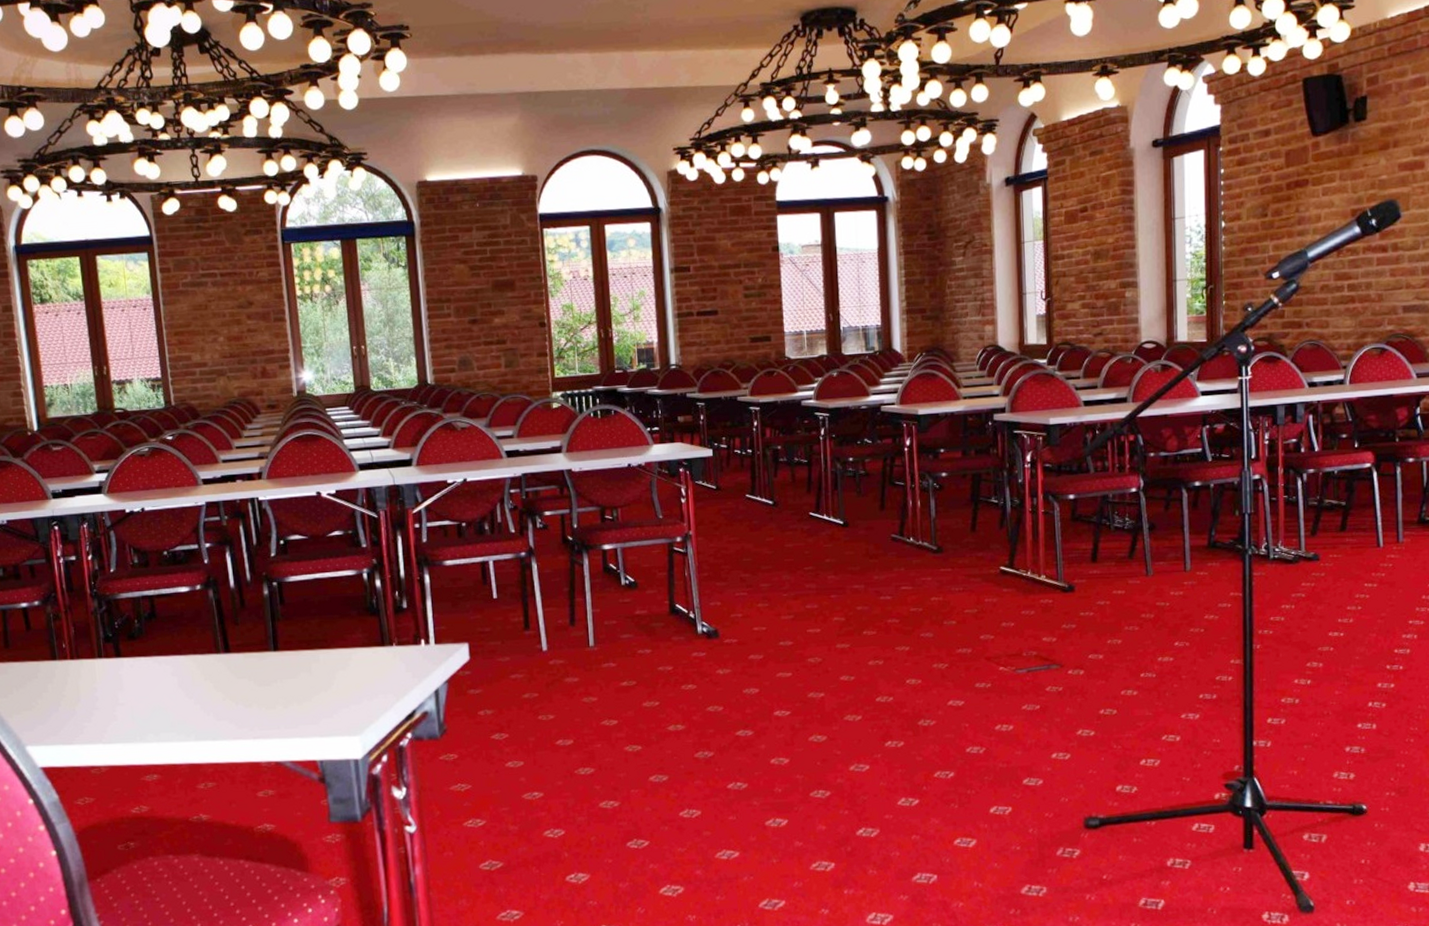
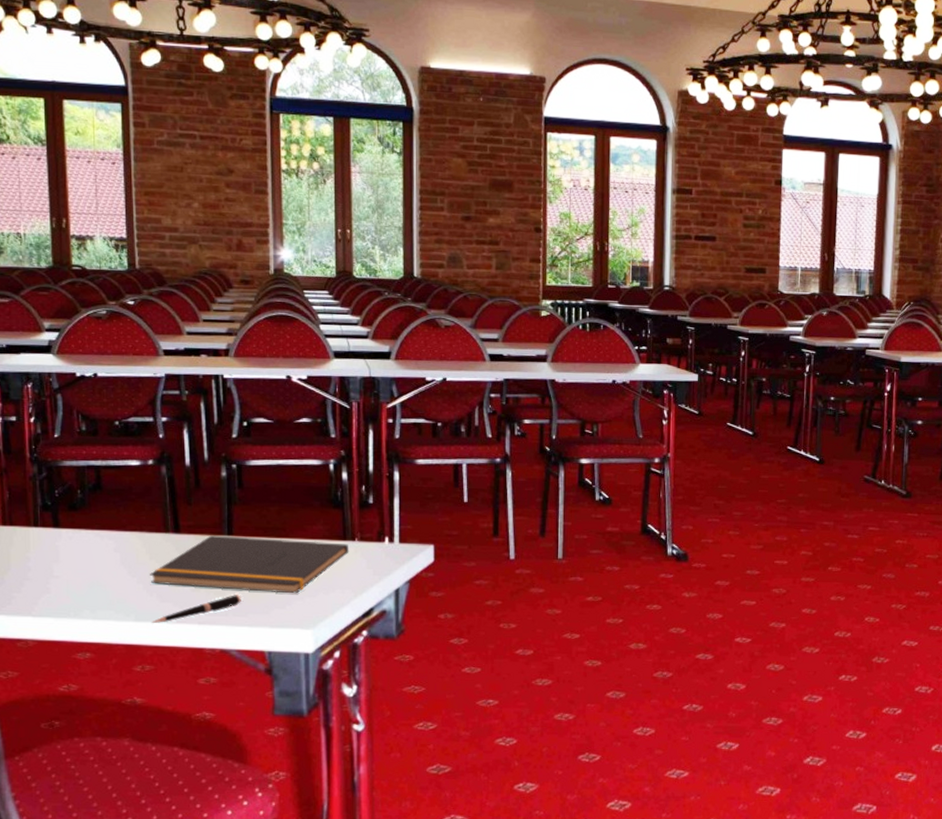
notepad: none [205,649,389,704] -> present [150,535,349,594]
pen: none [211,707,291,742] -> present [152,595,241,624]

